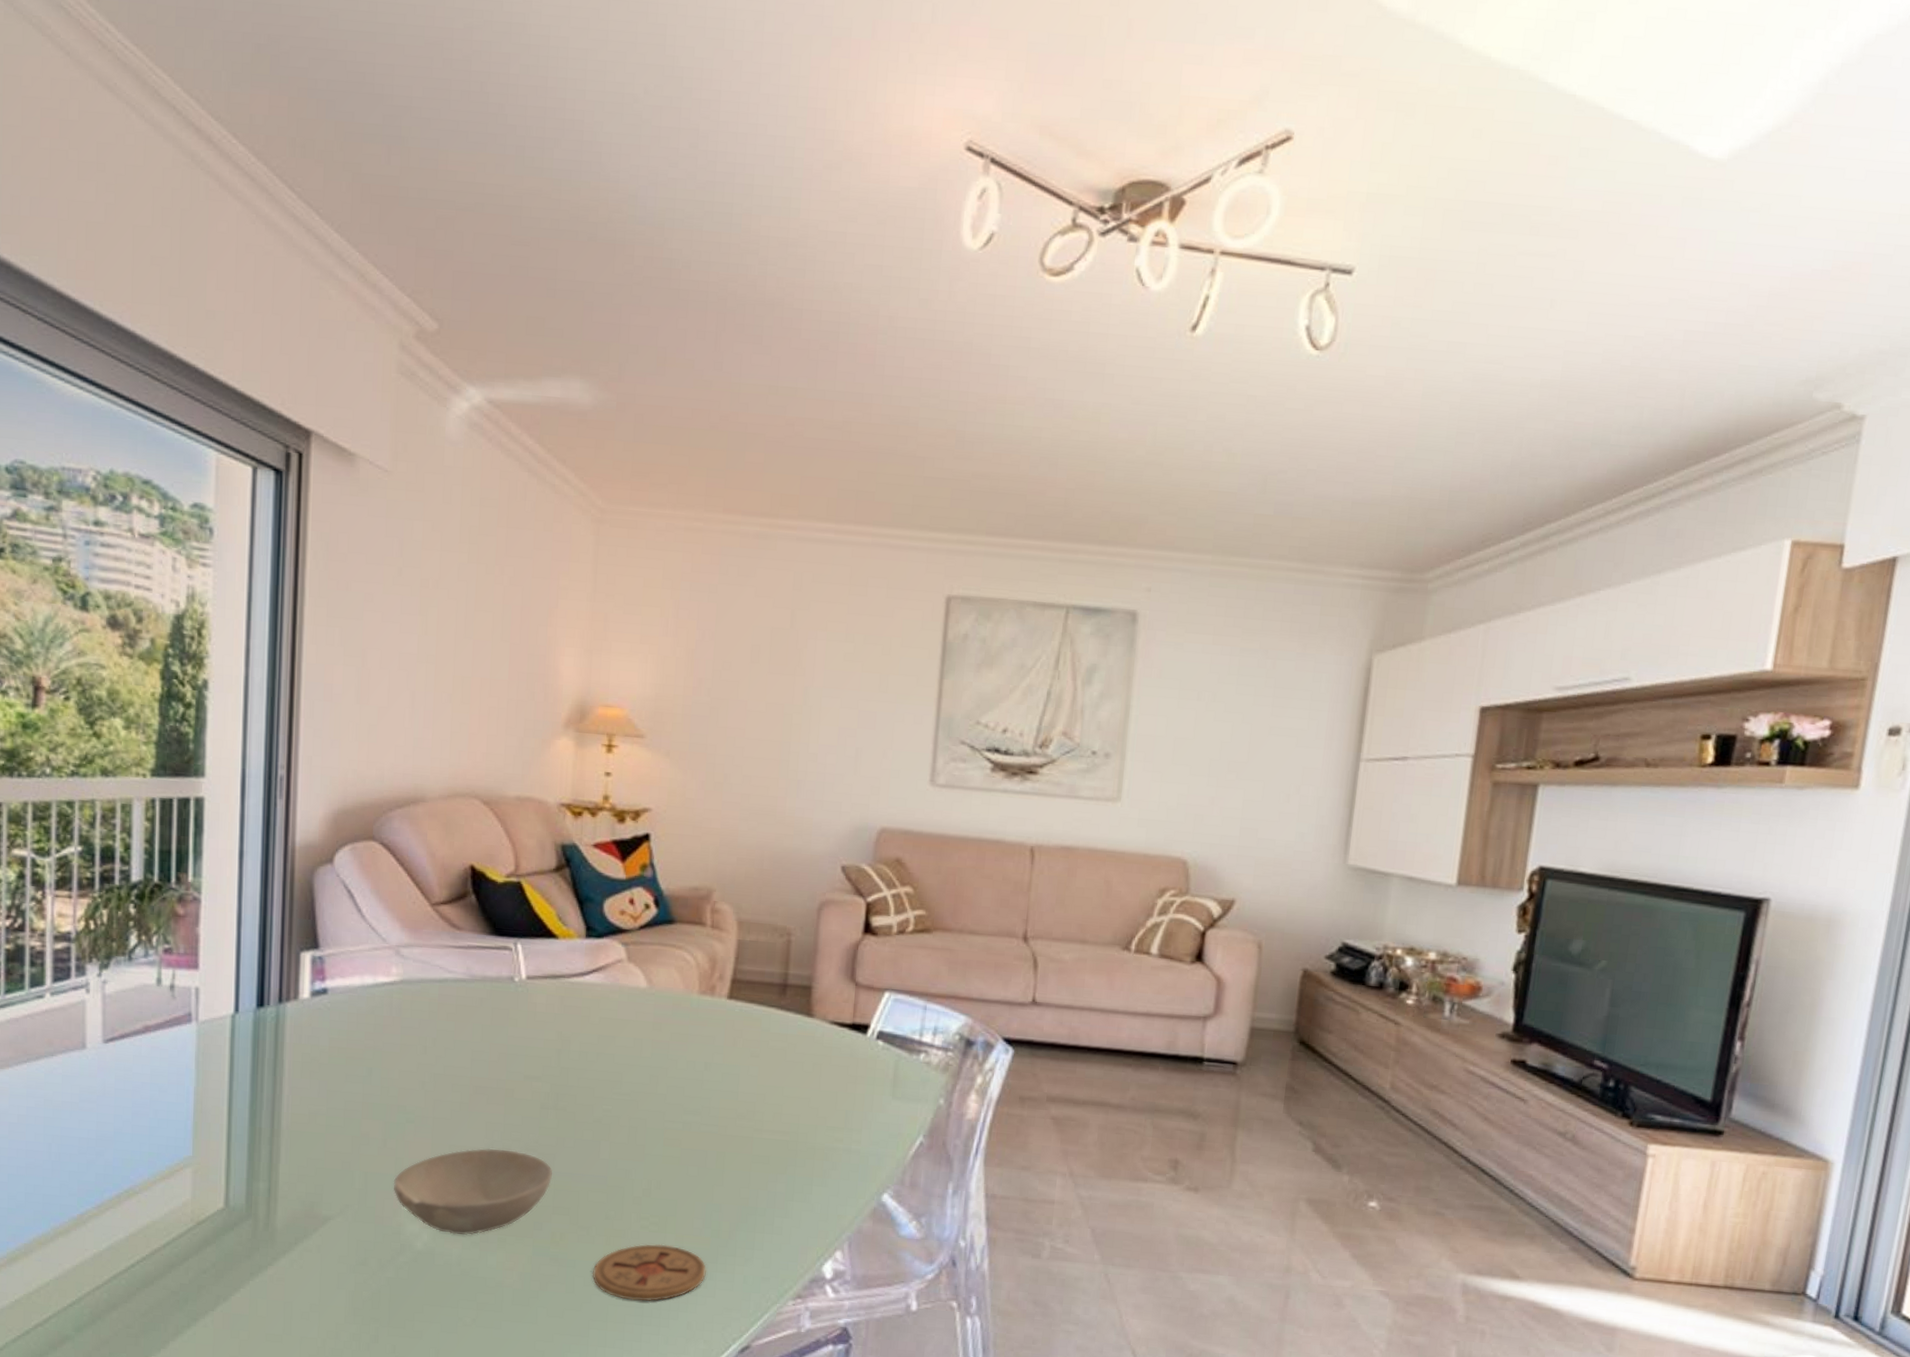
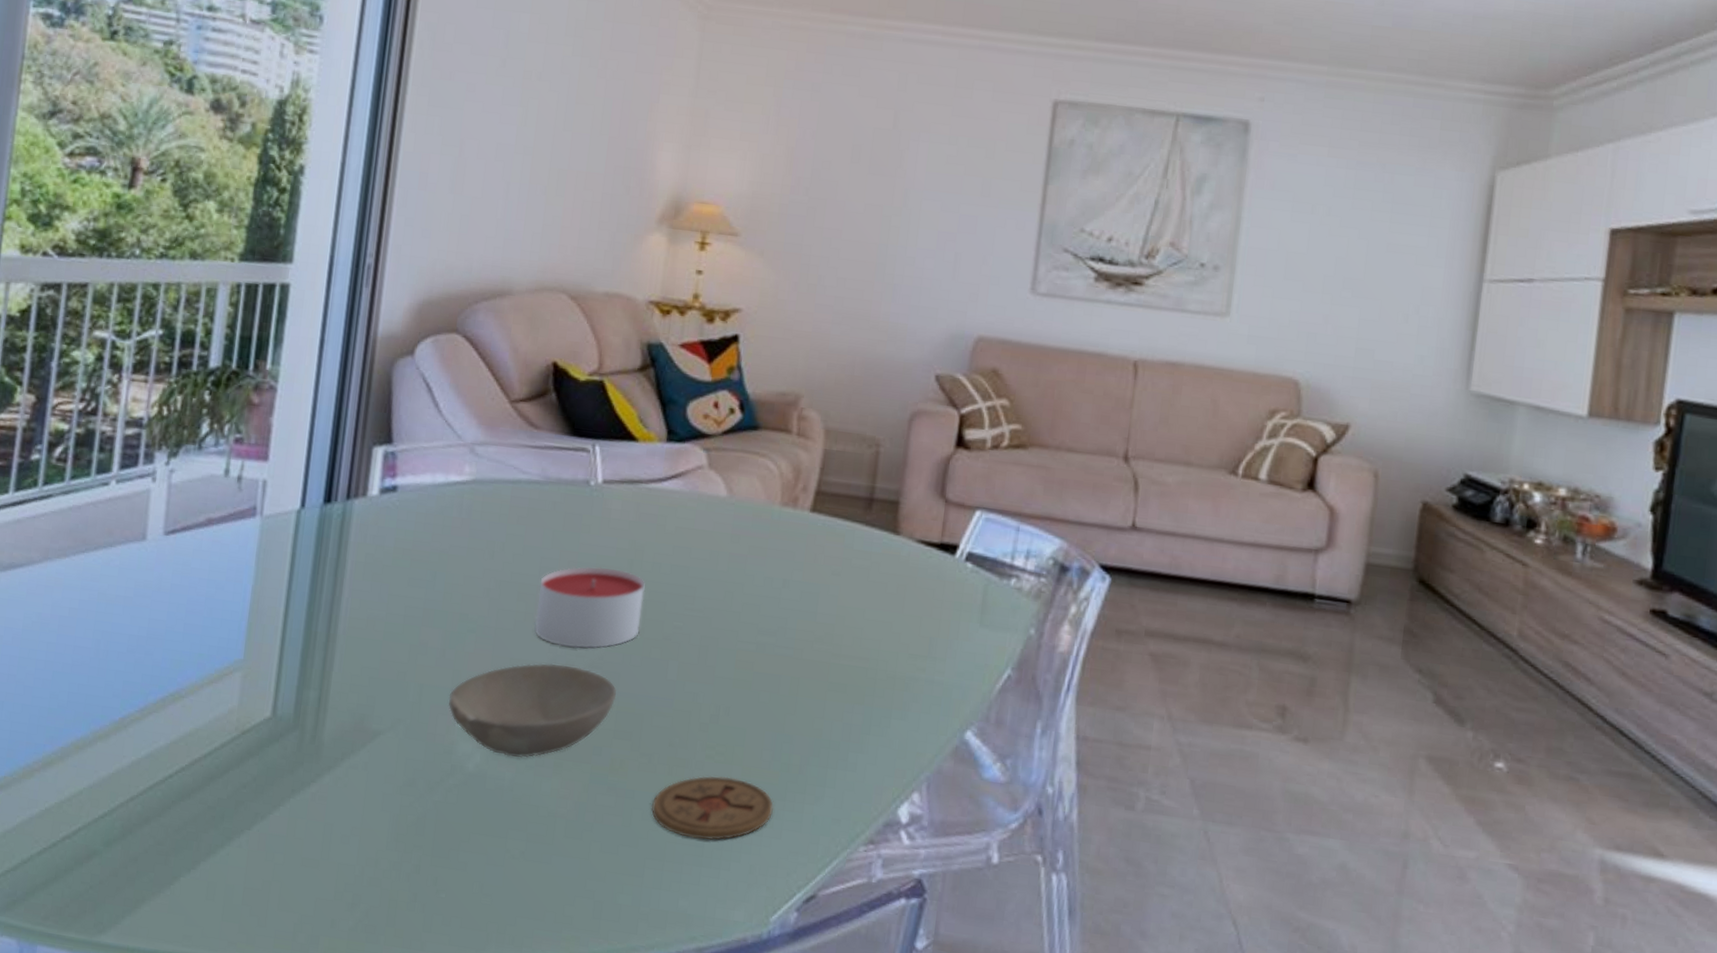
candle: none [470,1057,574,1134] -> present [534,566,645,649]

